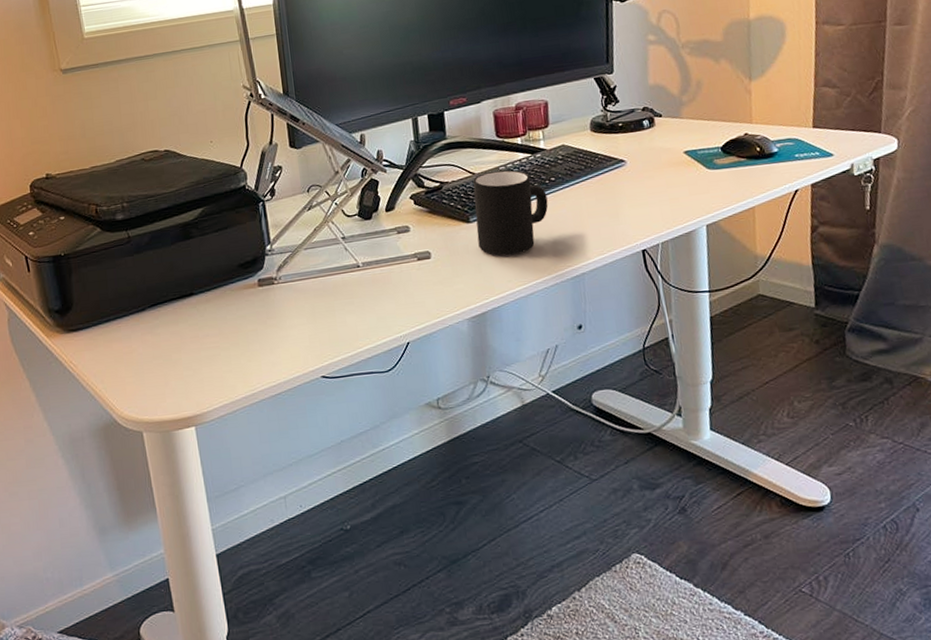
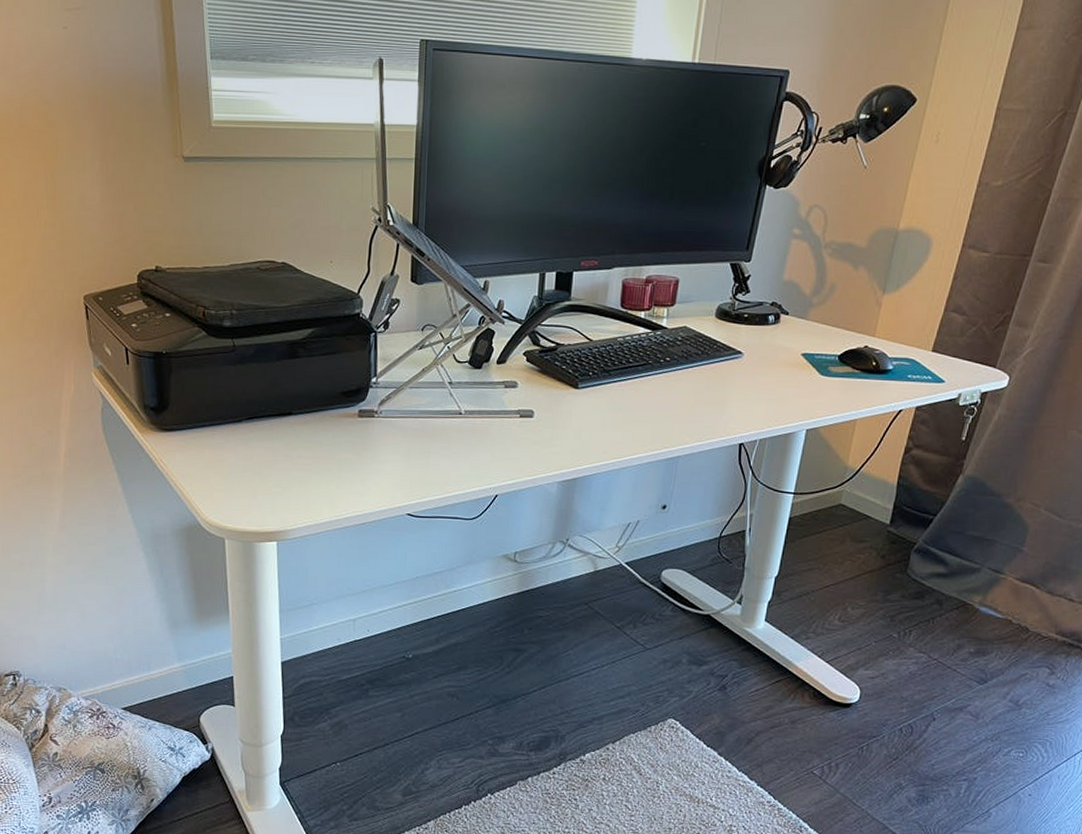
mug: present [473,169,548,256] -> none [582,340,659,428]

